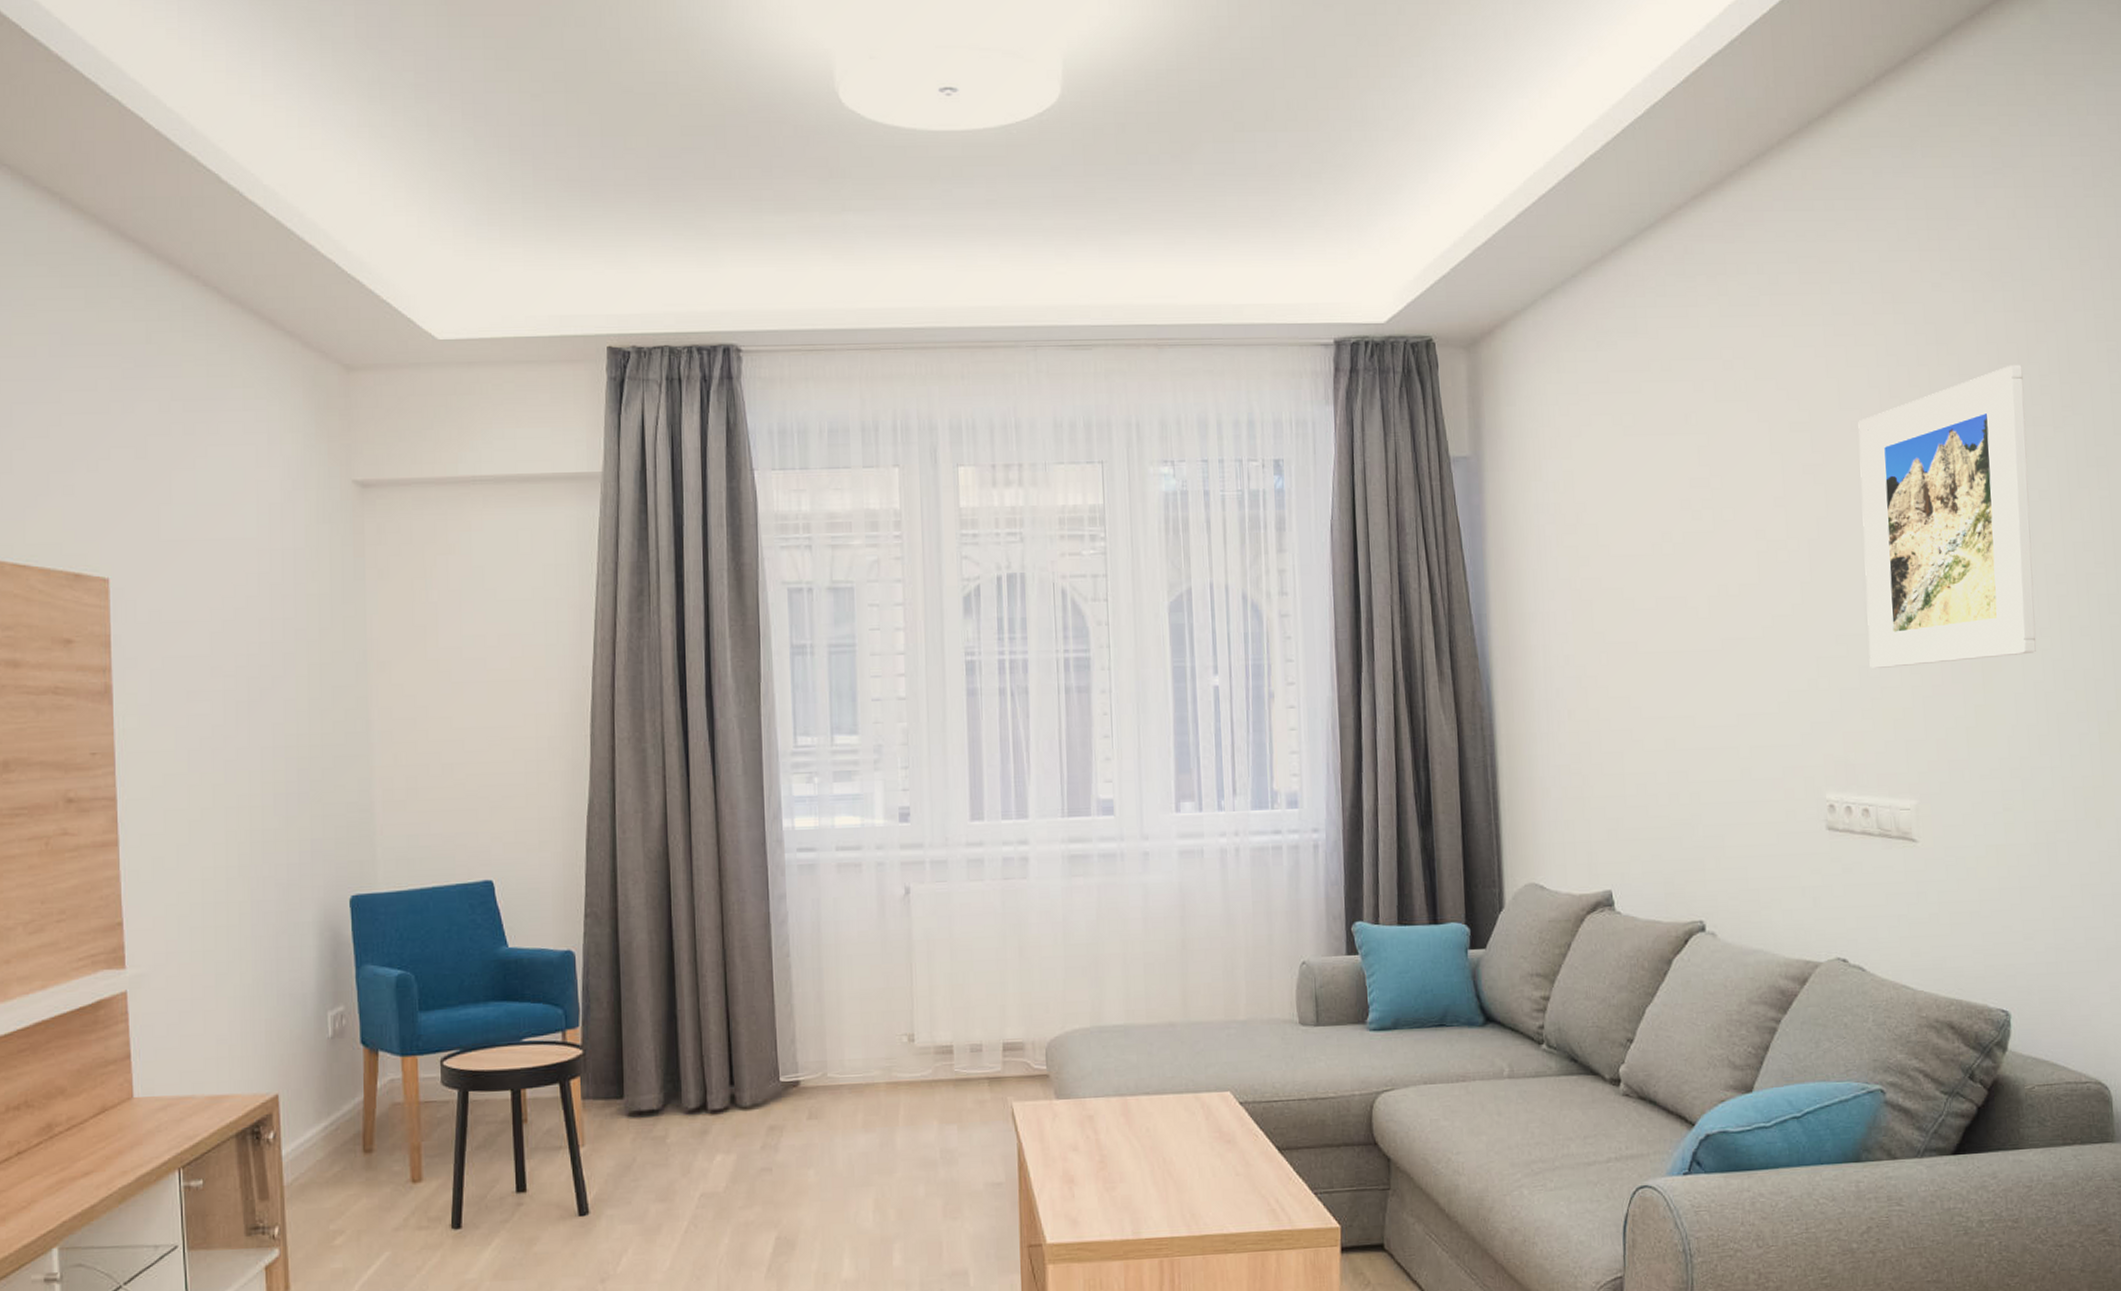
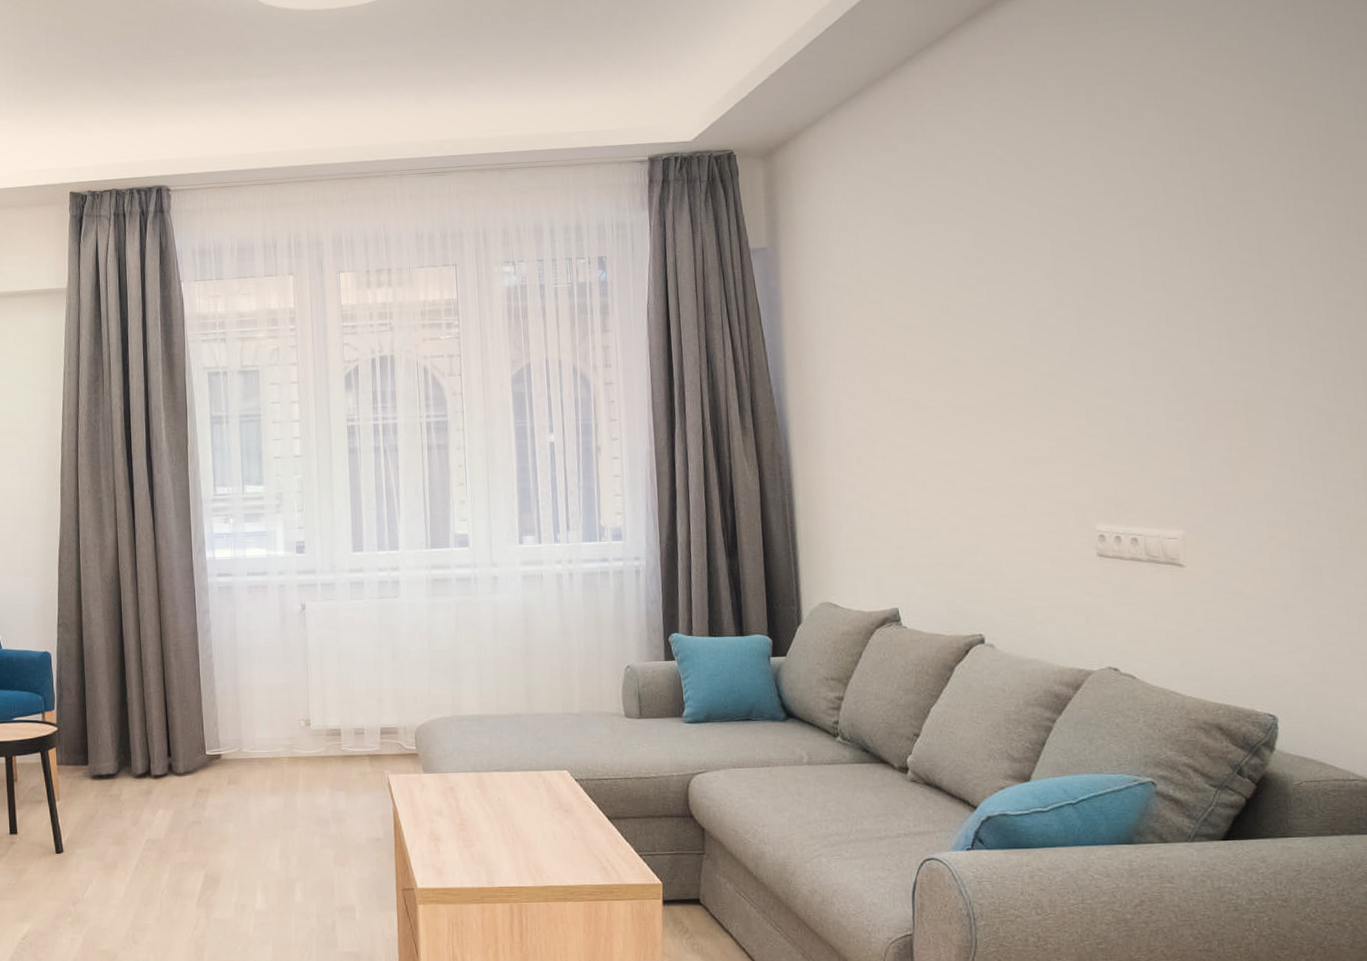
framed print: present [1858,364,2036,668] -> none [1123,146,1299,416]

